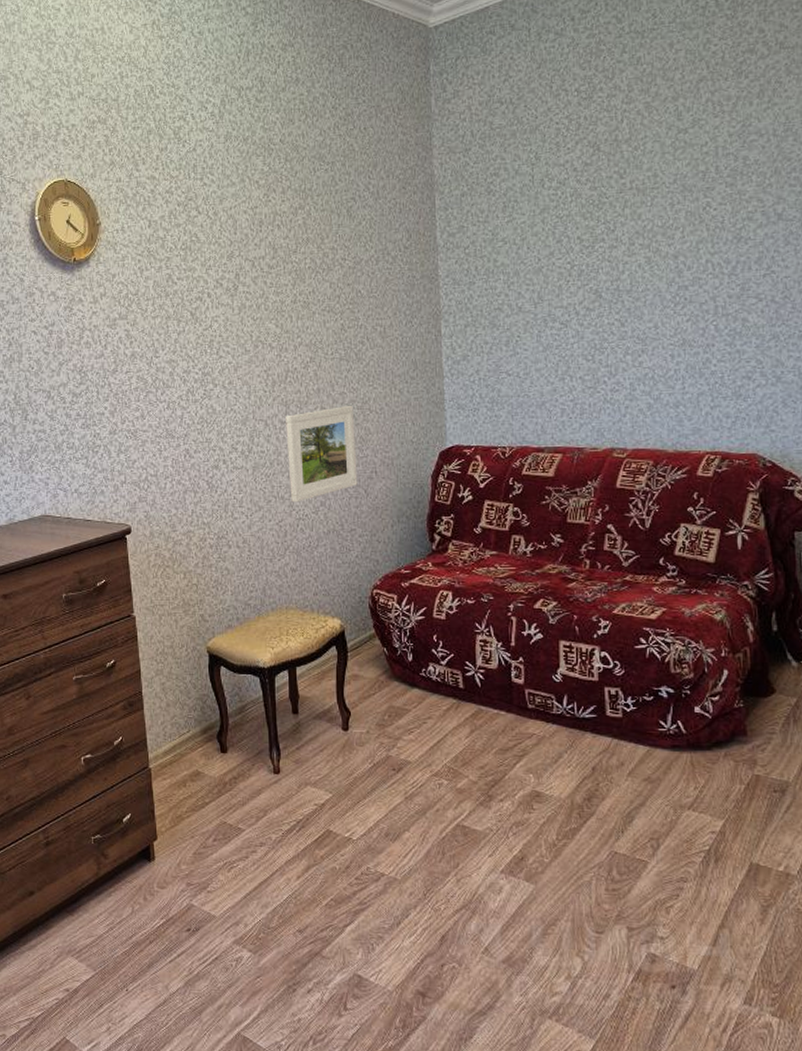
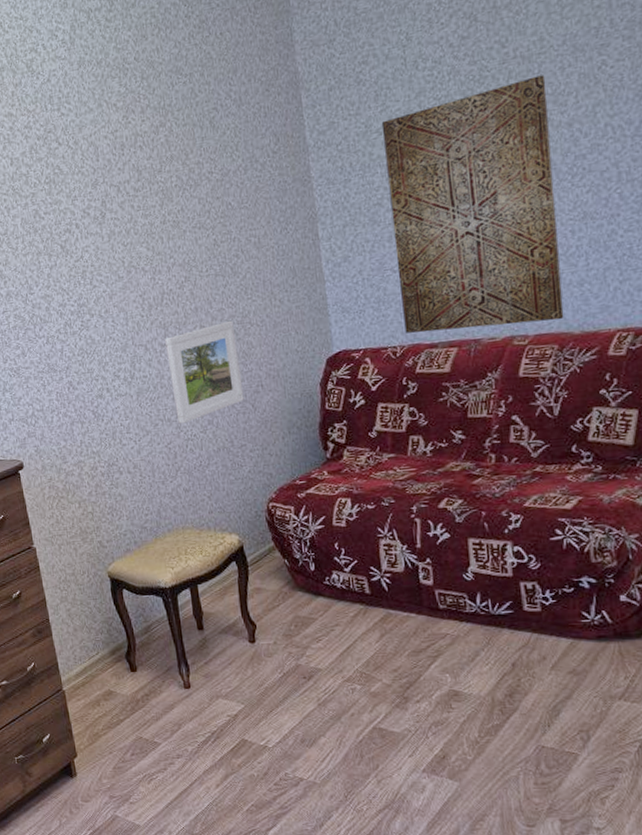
wall art: none [507,208,660,438] -> present [381,75,564,333]

